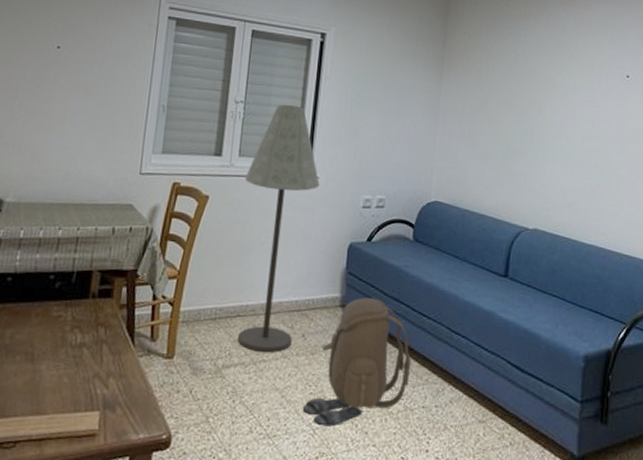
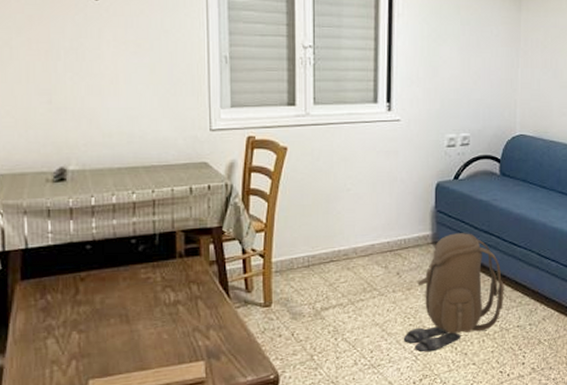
floor lamp: present [237,104,320,352] -> none [322,46,402,292]

